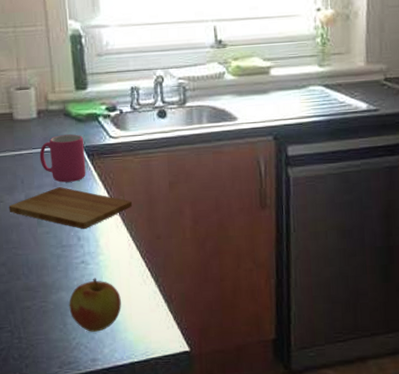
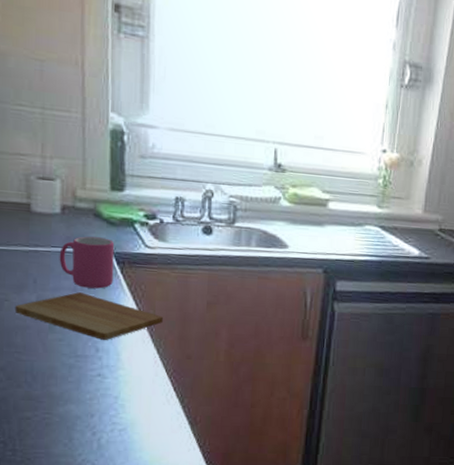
apple: present [69,278,121,332] -> none [77,393,139,449]

